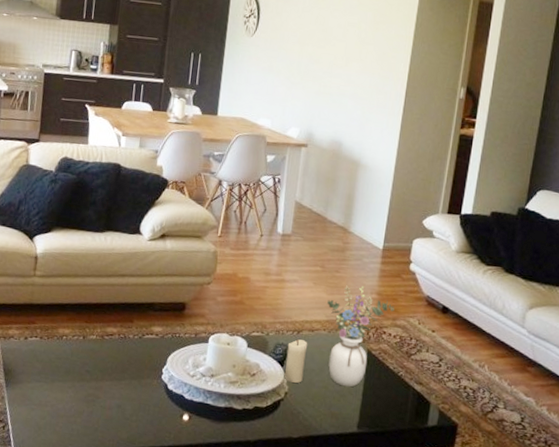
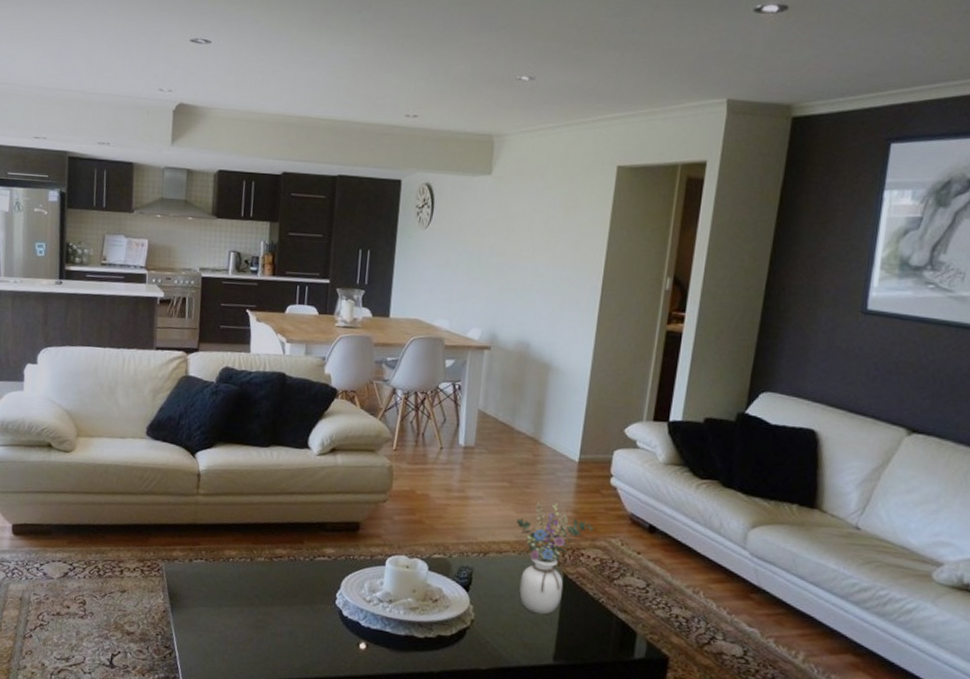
candle: present [282,339,308,384] -> none [467,562,496,611]

